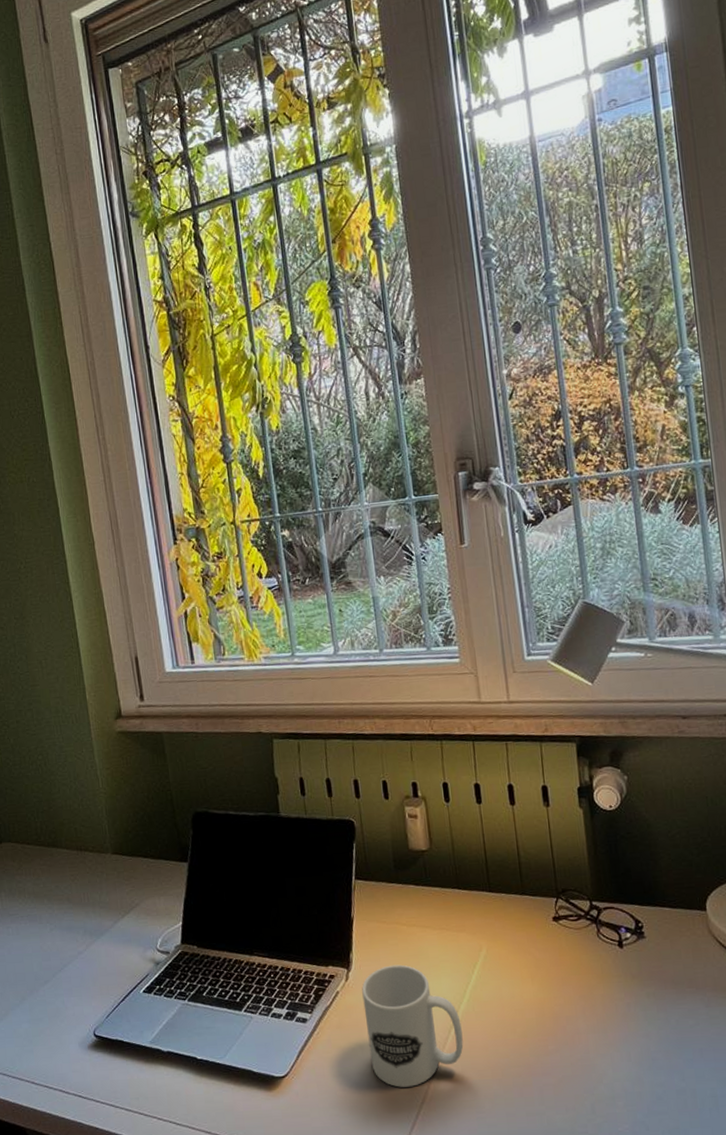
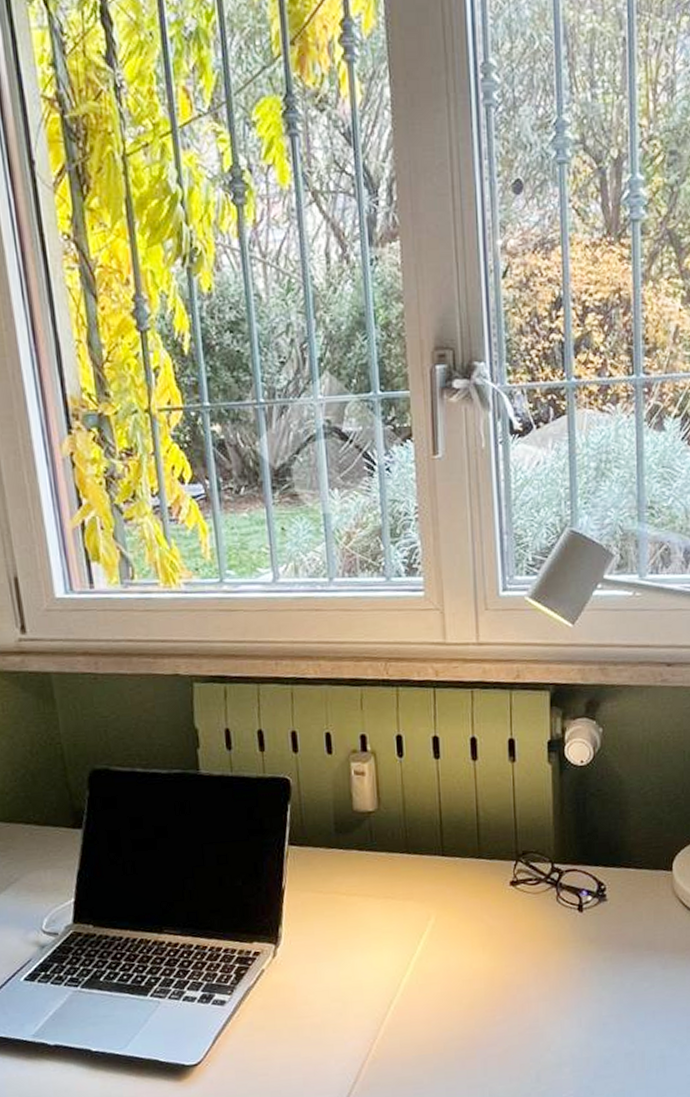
mug: present [361,964,464,1088] -> none [291,937,404,1068]

